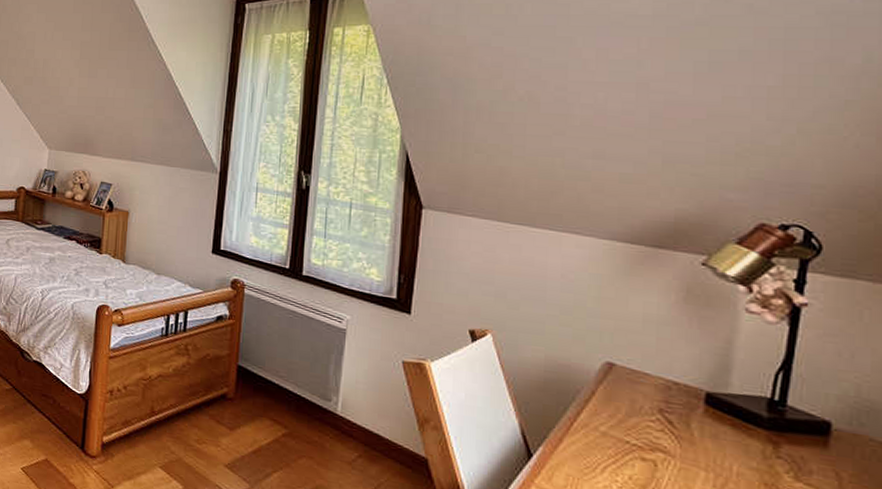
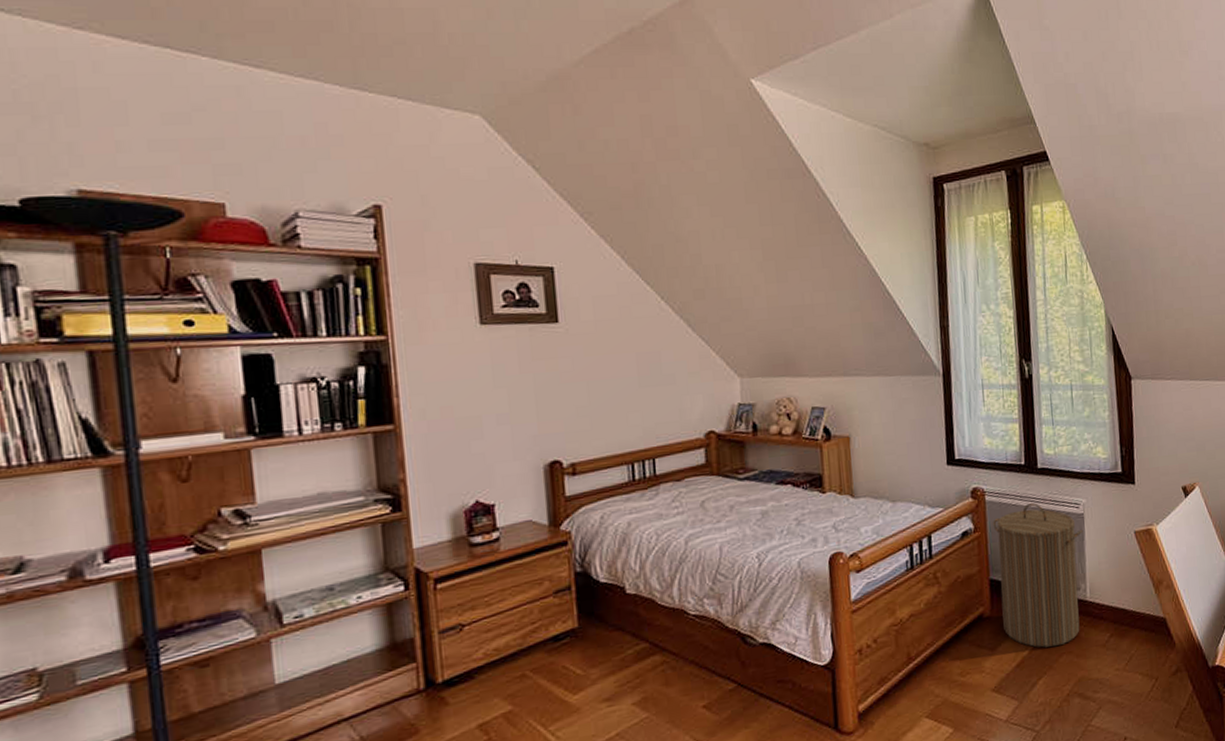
laundry hamper: none [245,306,342,448] -> present [993,503,1083,648]

